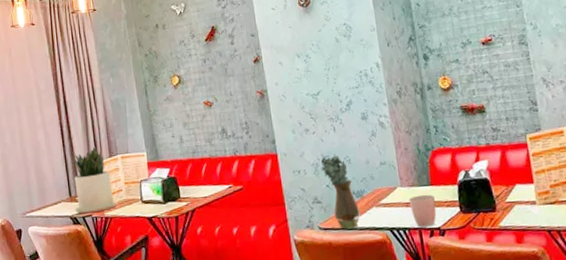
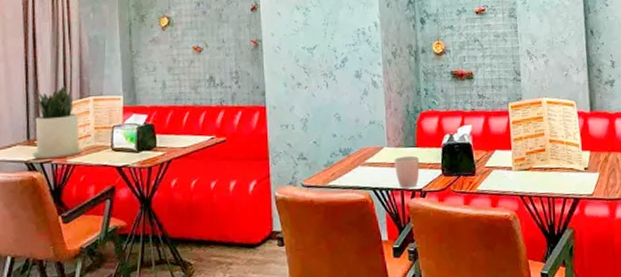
vase: present [320,154,360,230] -> none [310,109,345,188]

